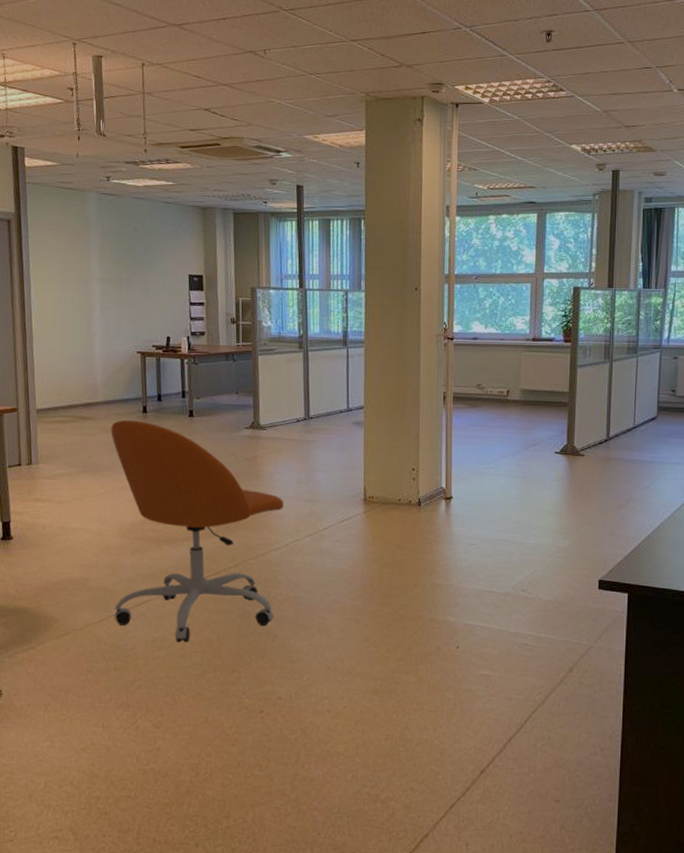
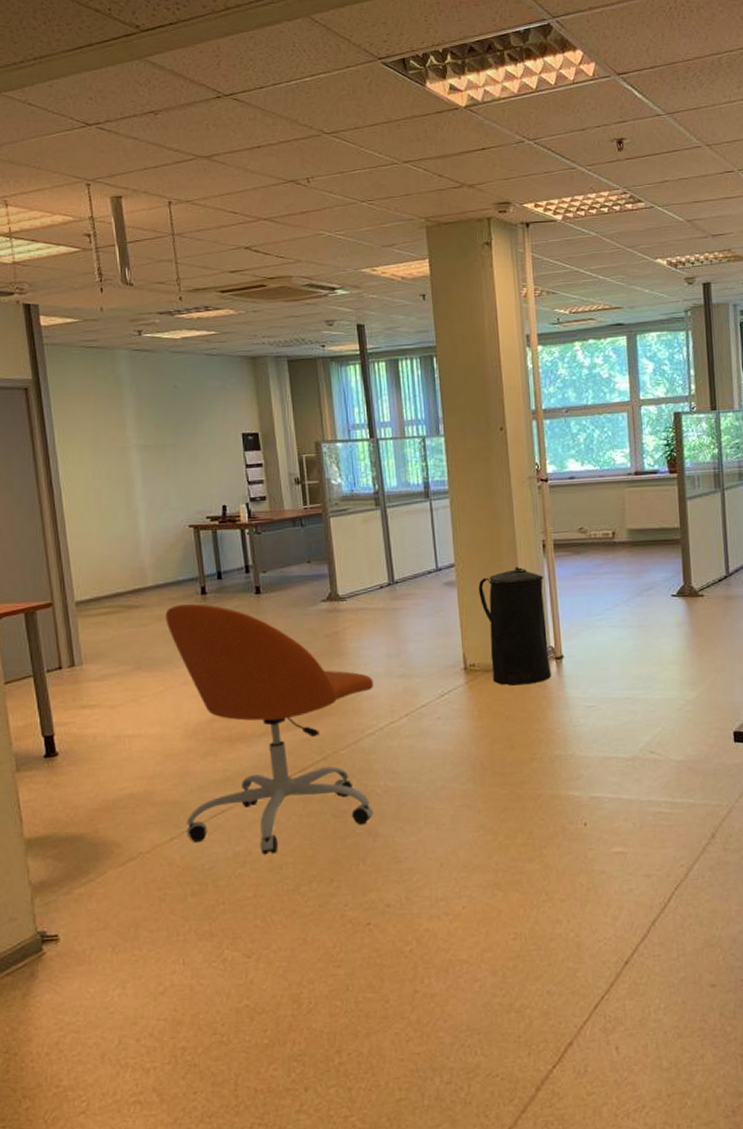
trash can: none [383,413,441,519] -> present [478,566,551,686]

